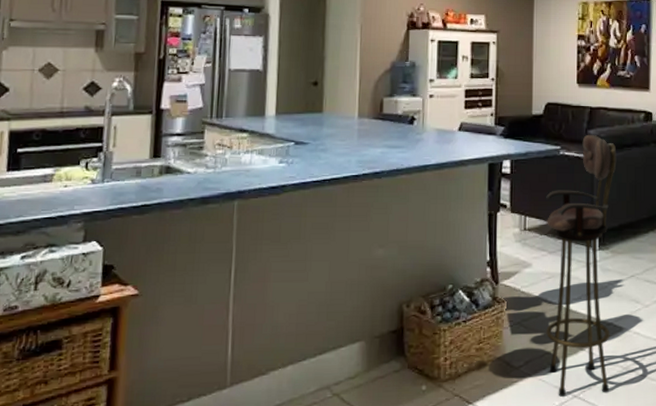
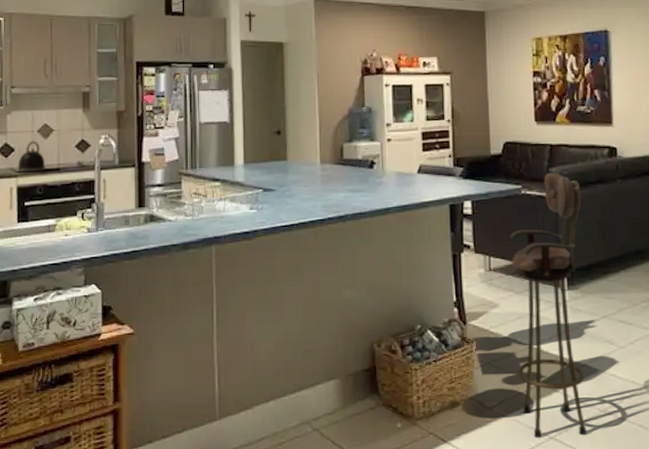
kettle: none [11,81,46,117] -> present [17,141,45,174]

